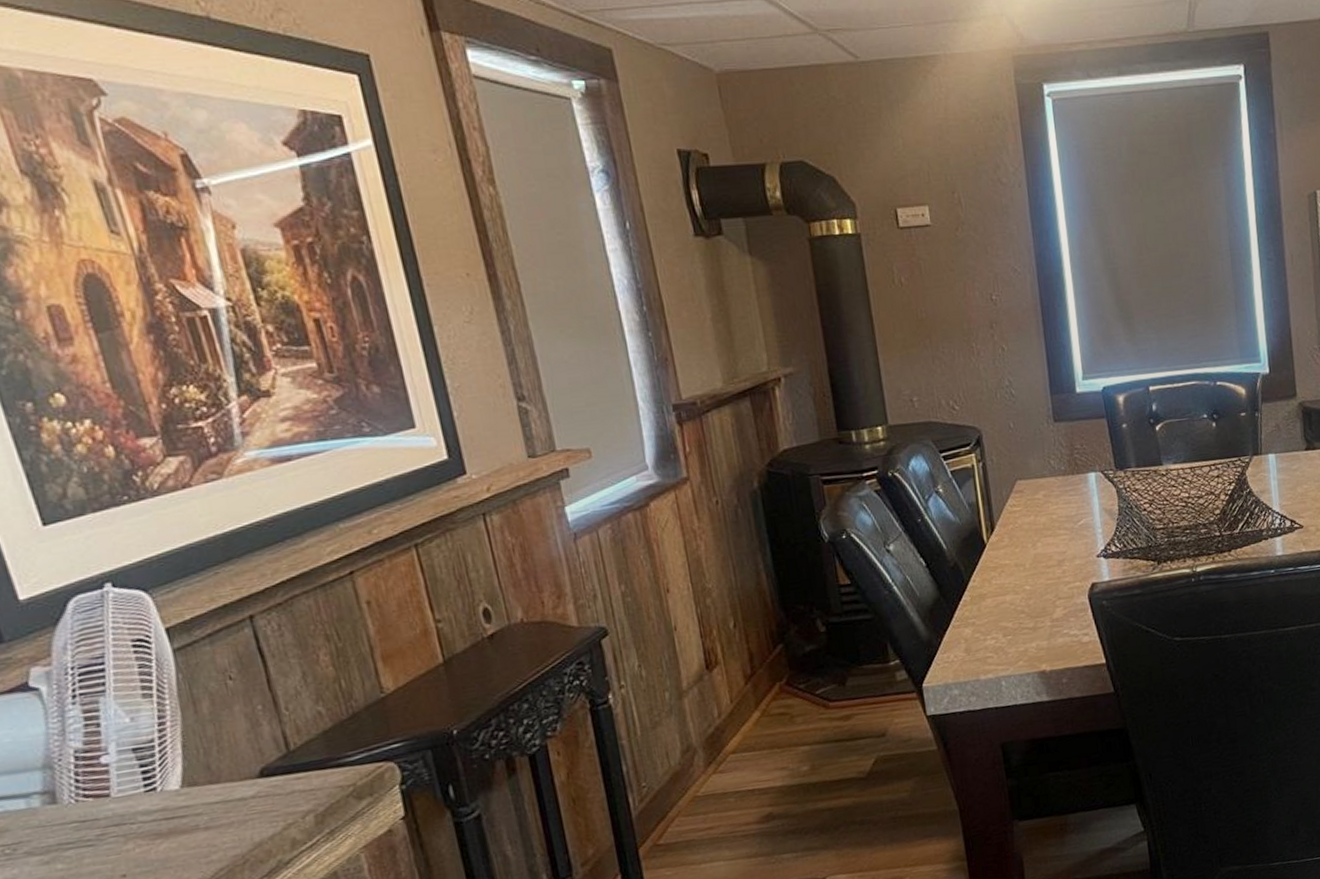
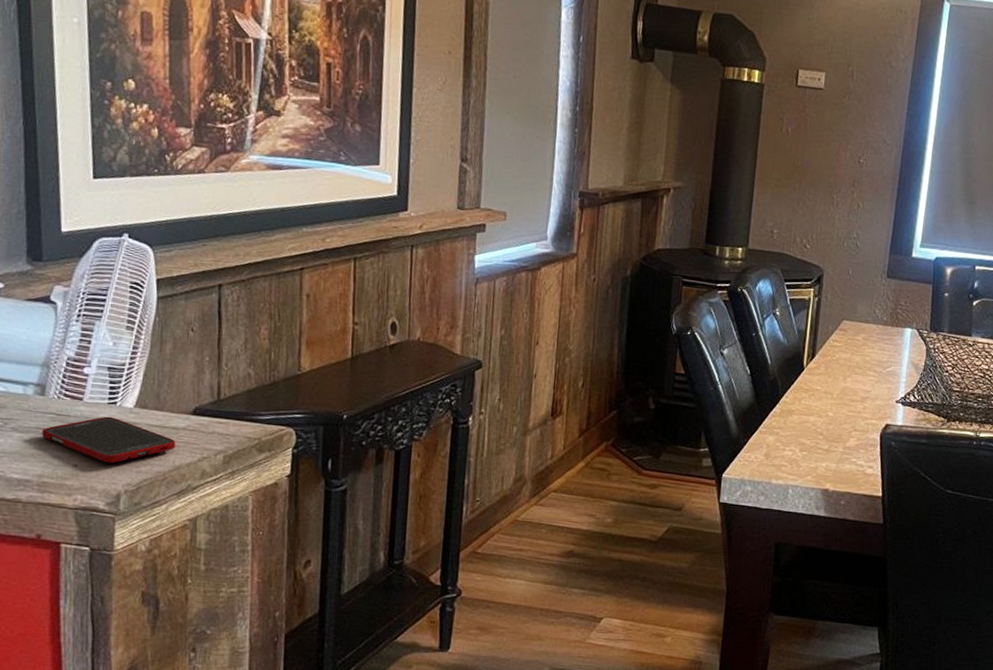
cell phone: none [66,806,249,863] -> present [42,416,176,464]

